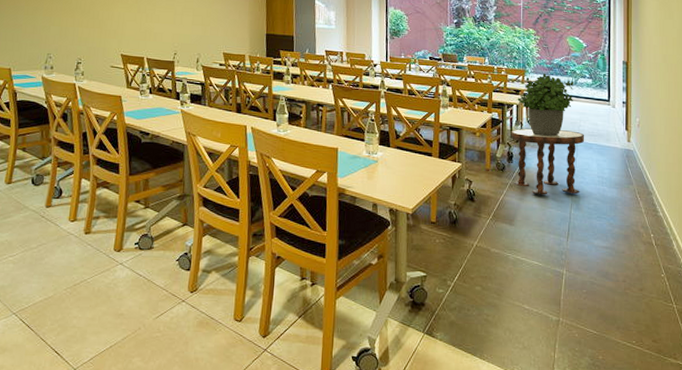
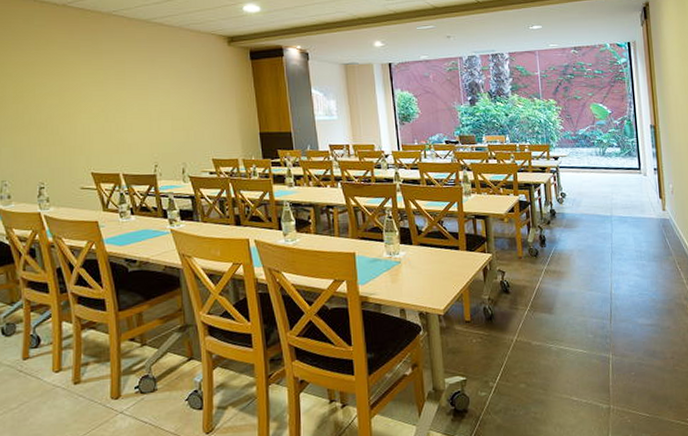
side table: present [511,128,585,195] -> none [540,205,619,278]
potted plant: present [517,74,574,137] -> none [544,147,604,215]

